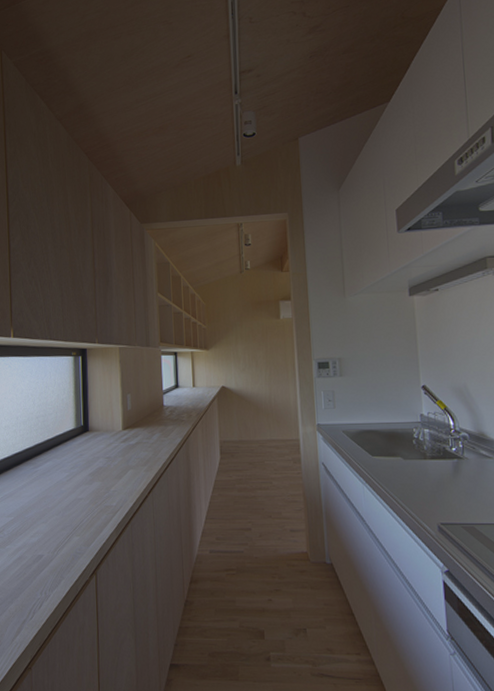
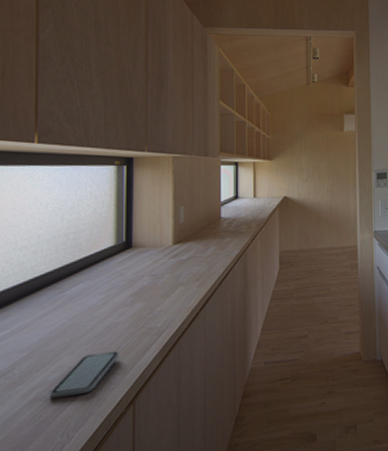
smartphone: none [30,524,83,560] -> present [50,351,119,399]

